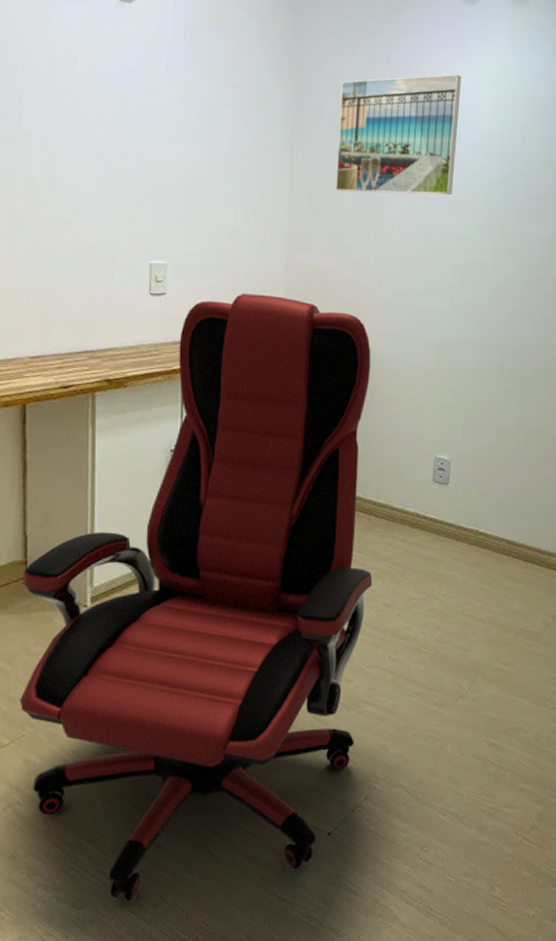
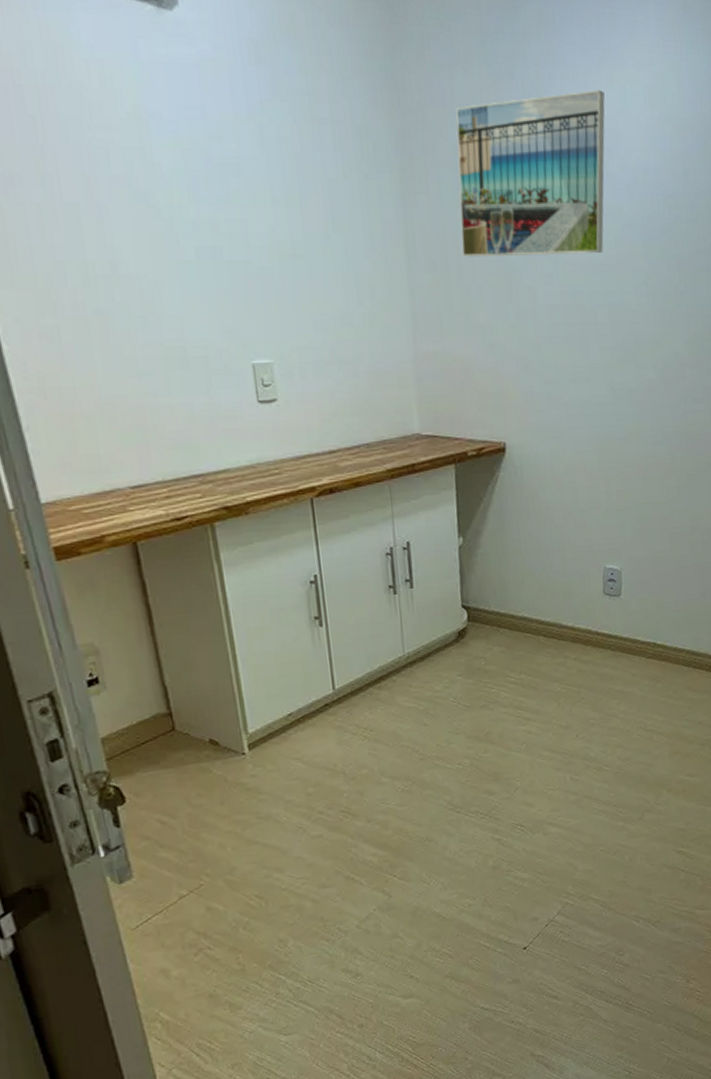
office chair: present [19,294,373,903] -> none [169,393,548,1026]

